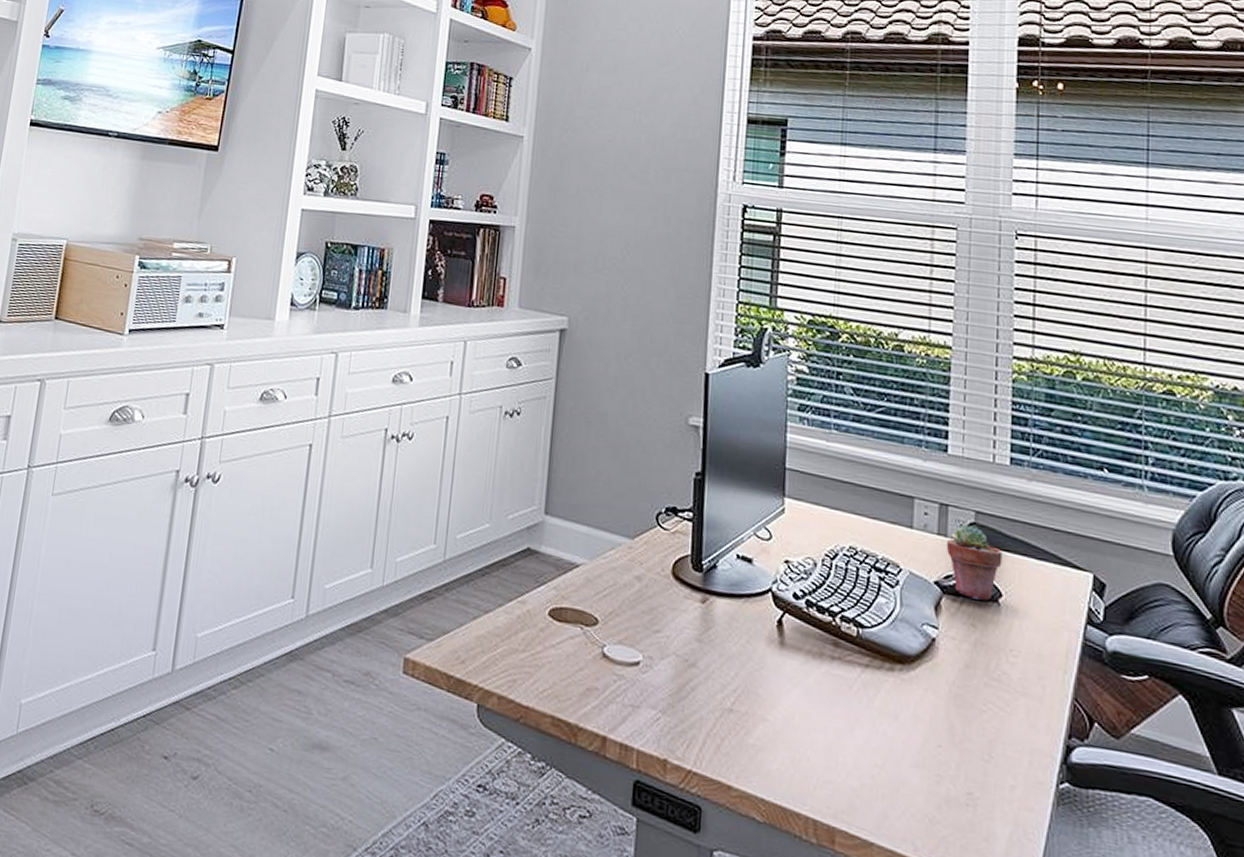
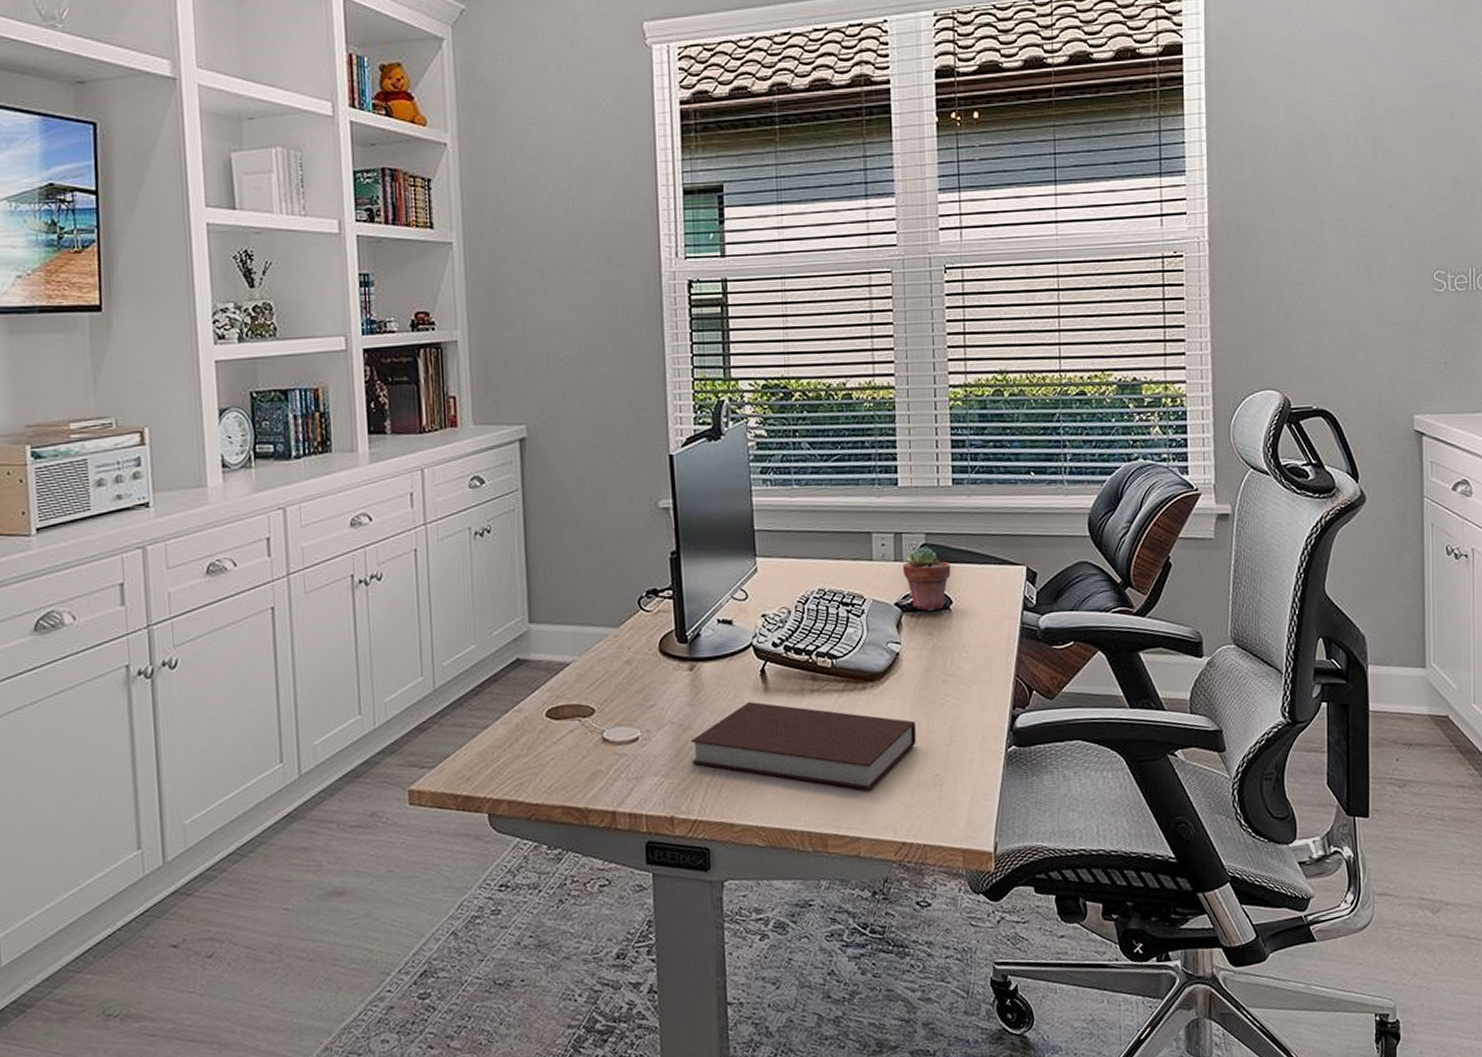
notebook: none [693,653,949,789] -> present [691,702,916,790]

